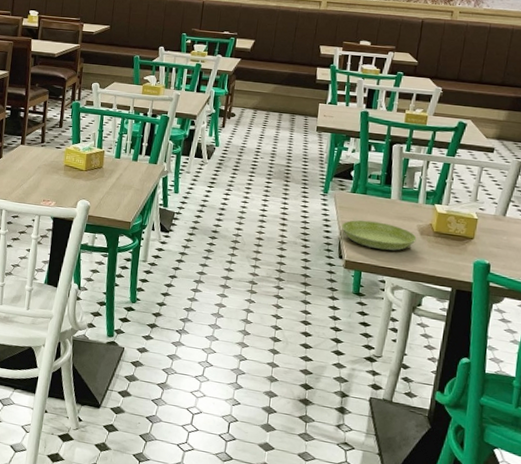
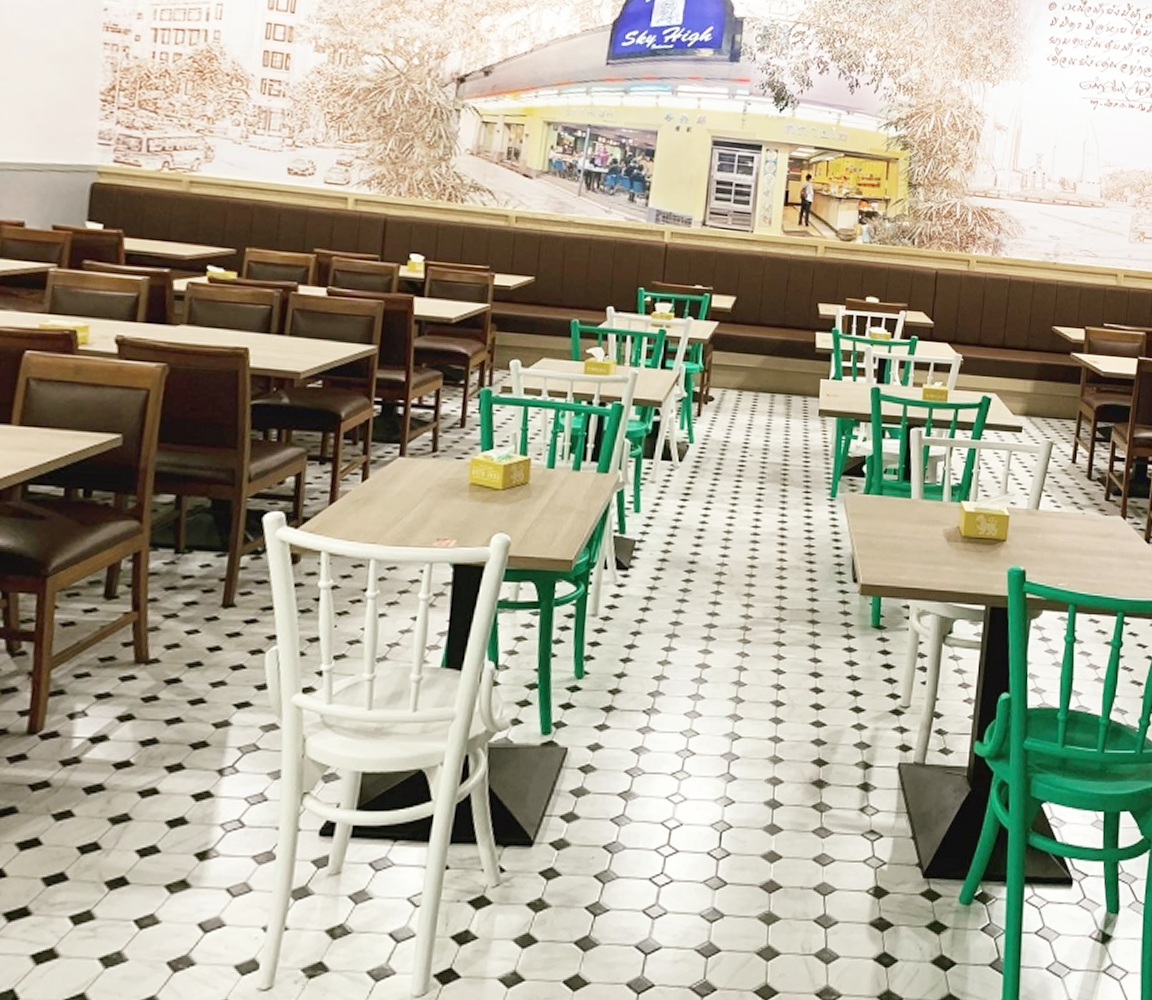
saucer: present [341,220,417,251] -> none [854,529,943,566]

